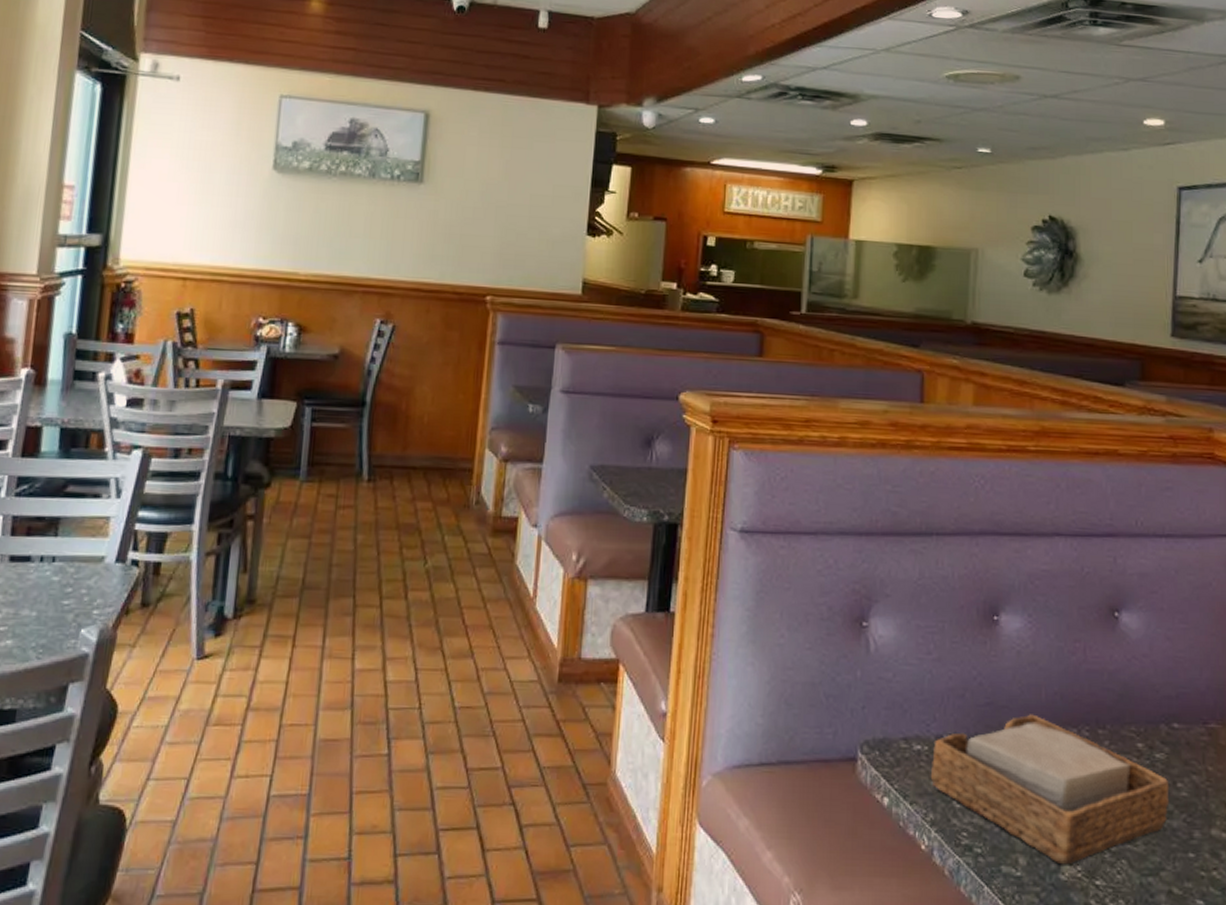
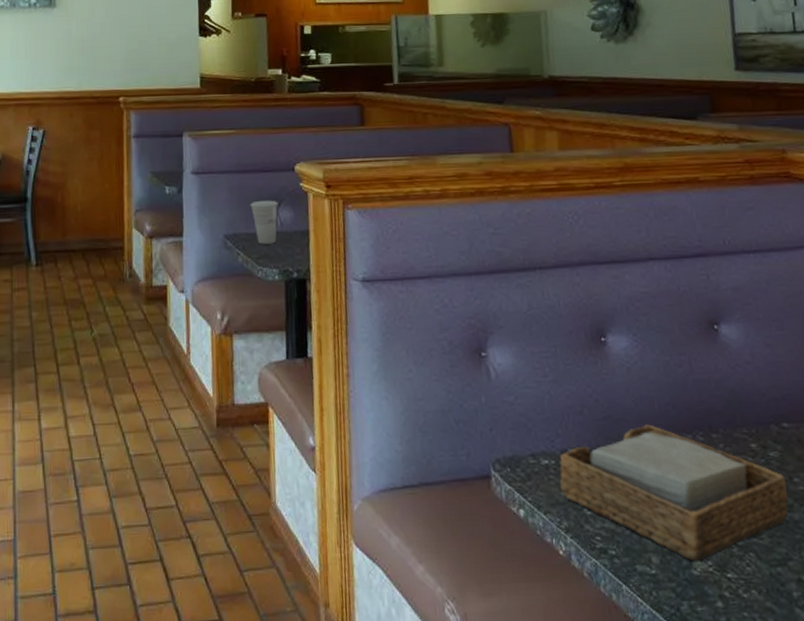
cup: none [624,430,656,481] -> present [250,200,278,245]

